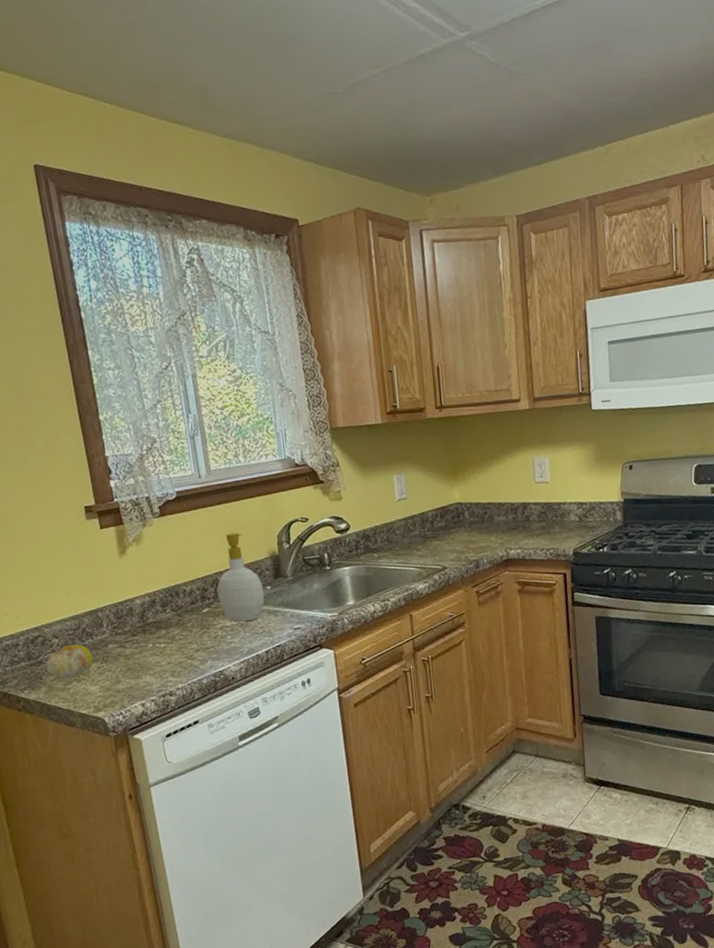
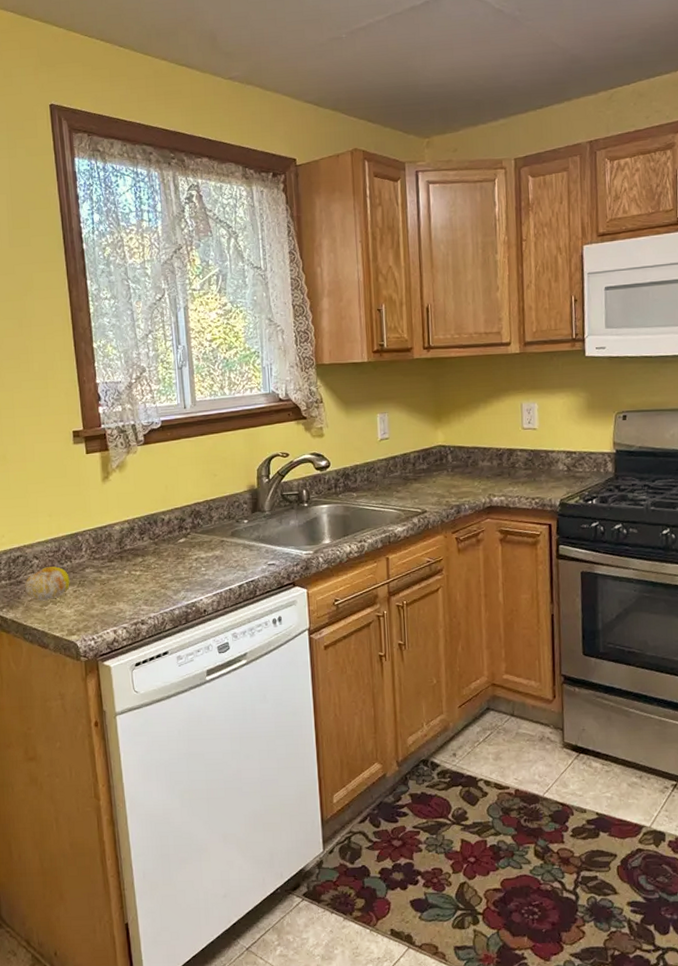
soap bottle: present [217,532,265,622] -> none [194,464,241,554]

